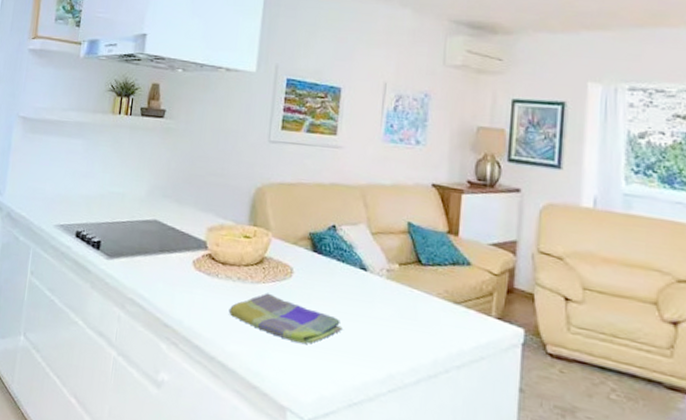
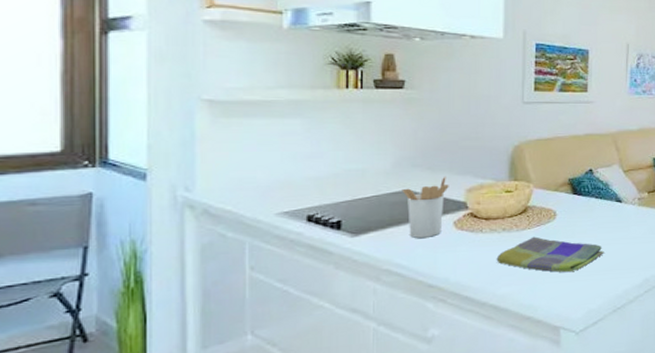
utensil holder: none [151,210,193,273] -> present [402,176,449,238]

